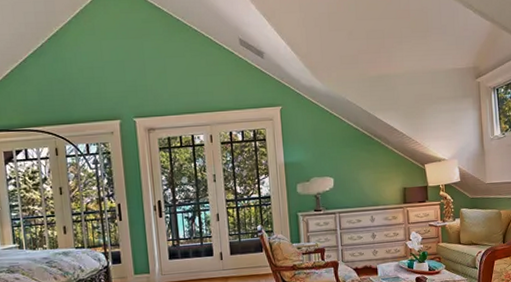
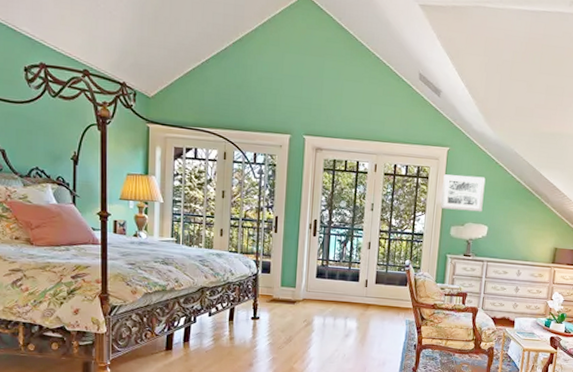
wall art: none [281,130,325,168] -> present [441,174,486,212]

